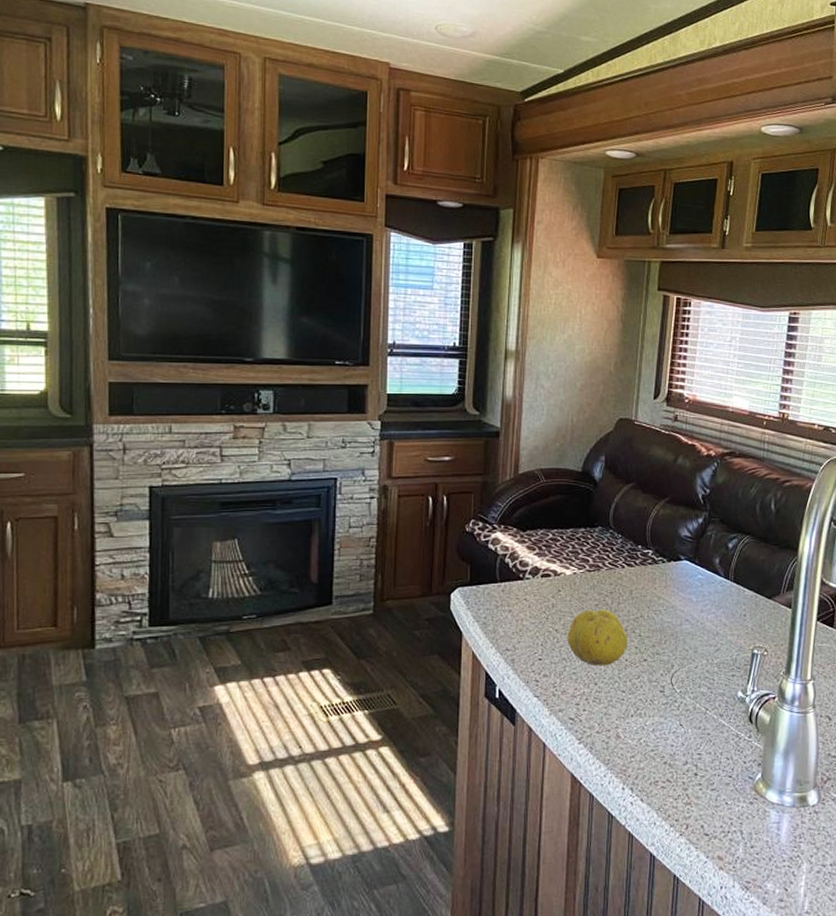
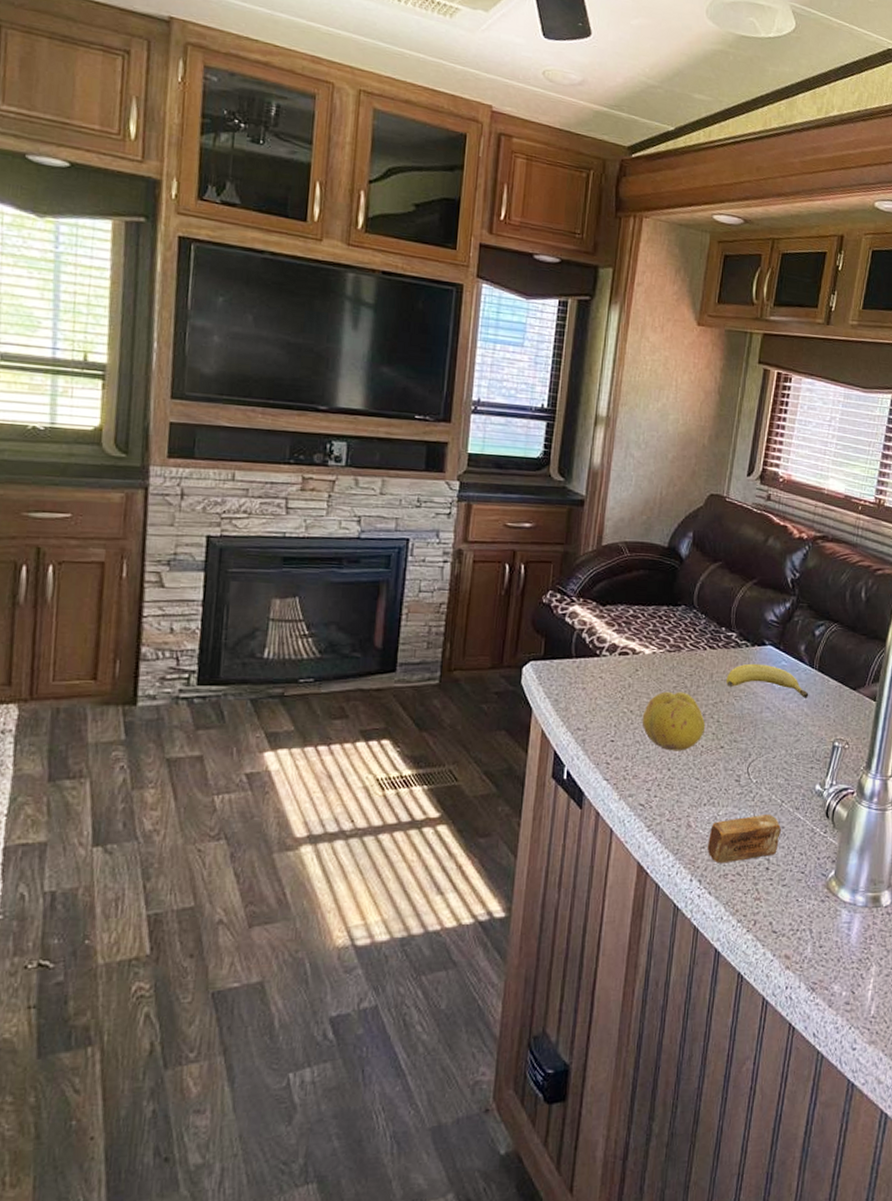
soap bar: none [636,722,707,772] -> present [707,815,781,864]
fruit: none [646,578,726,609] -> present [726,663,809,698]

